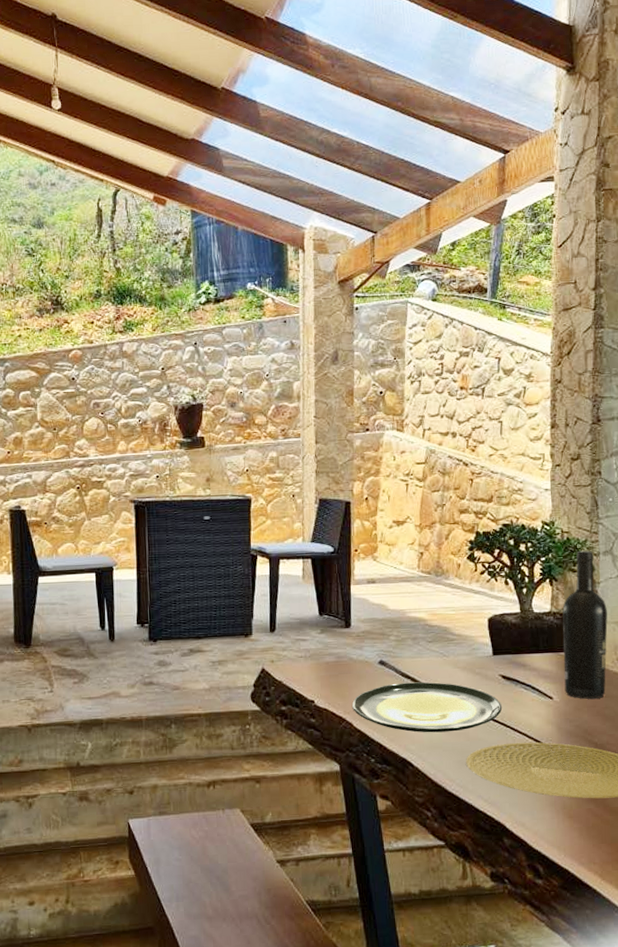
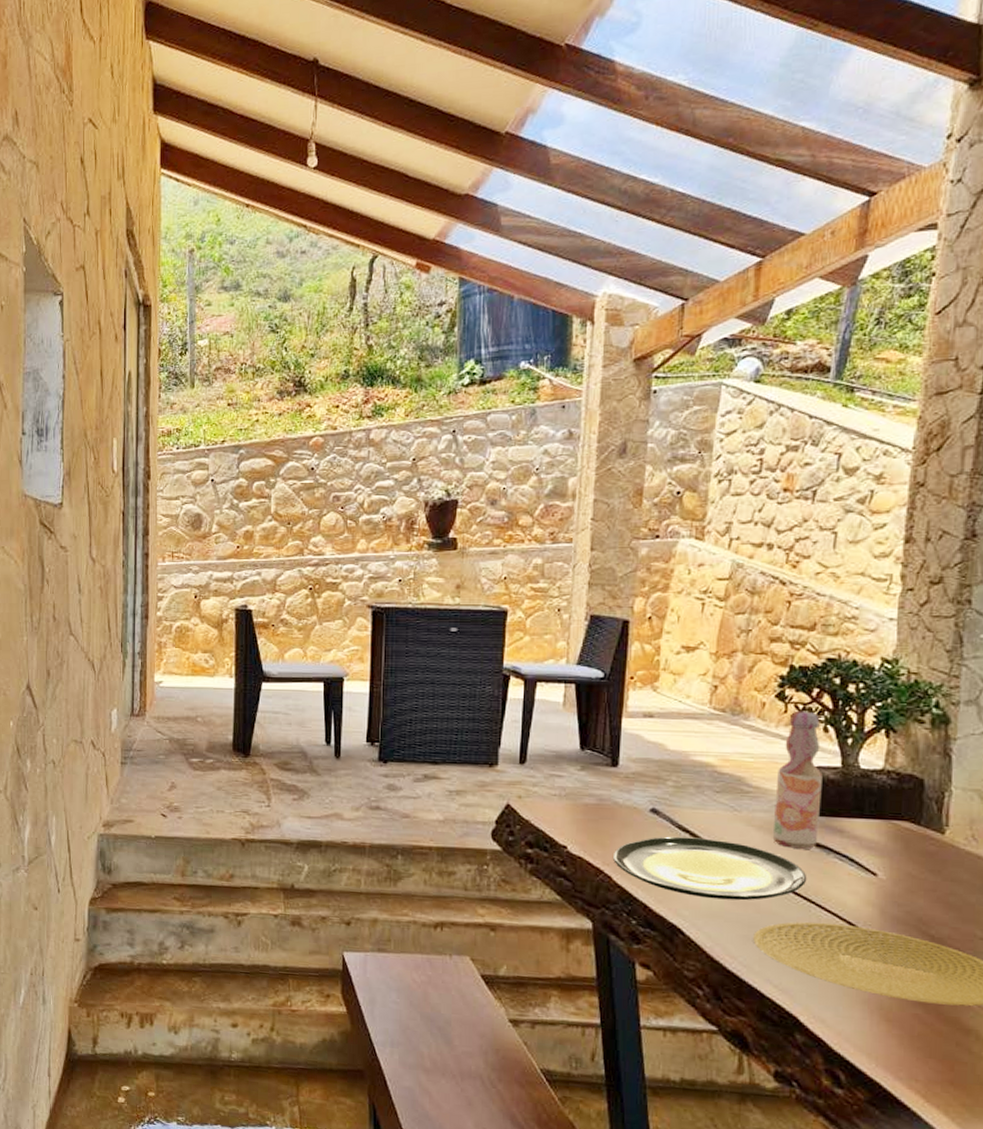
bottle: none [473,568,508,683] -> present [772,711,823,849]
wine bottle: present [562,550,608,699] -> none [894,697,964,882]

